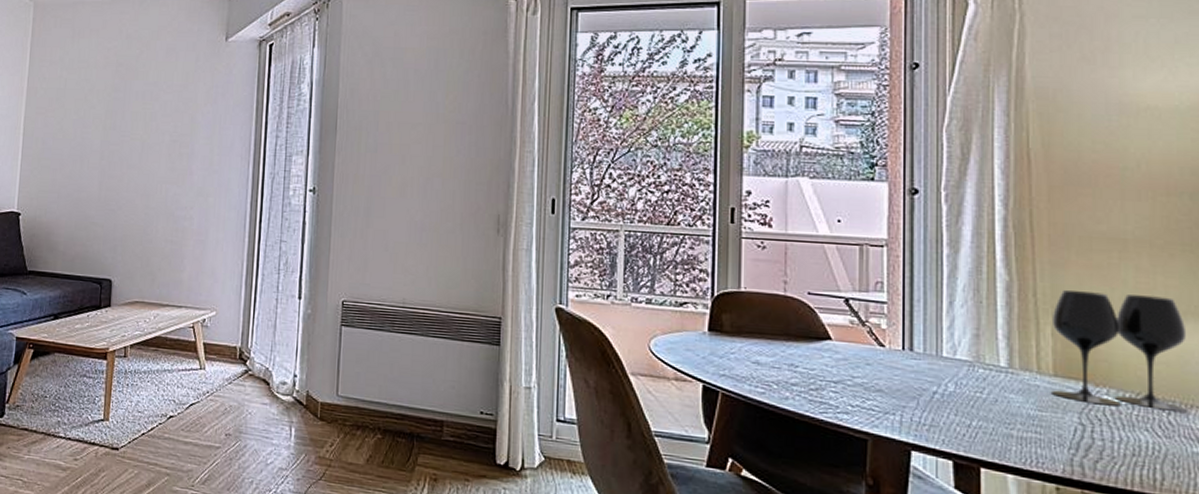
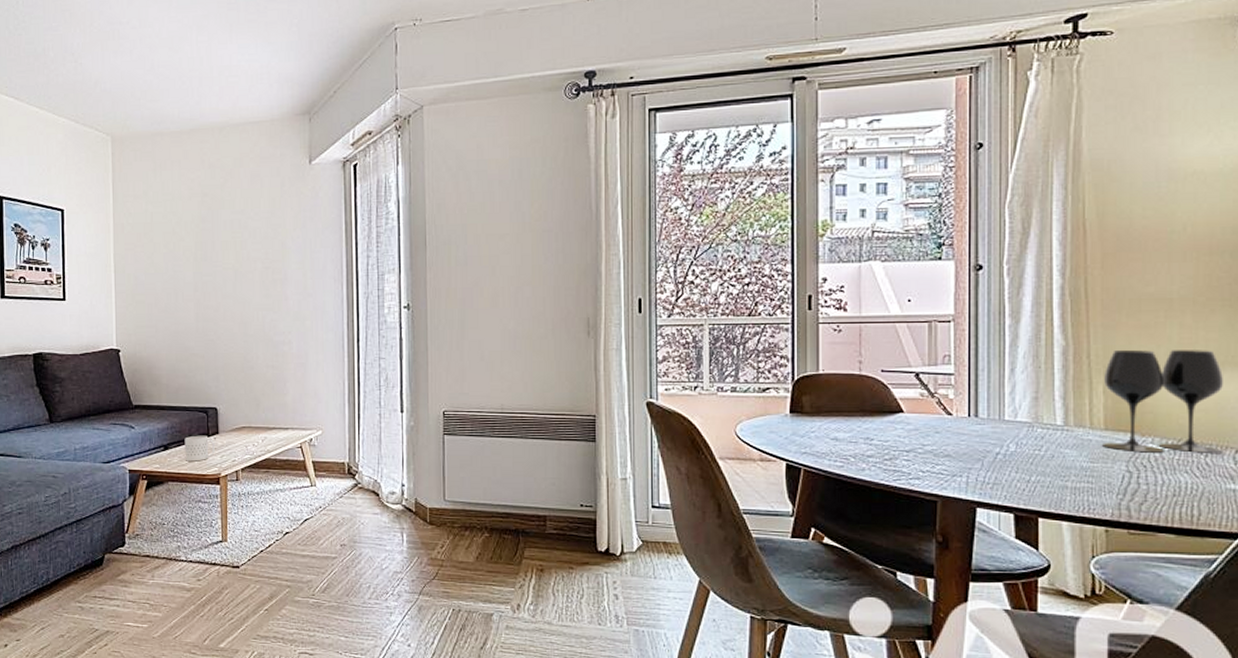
mug: none [74,306,106,334] -> present [184,435,215,462]

